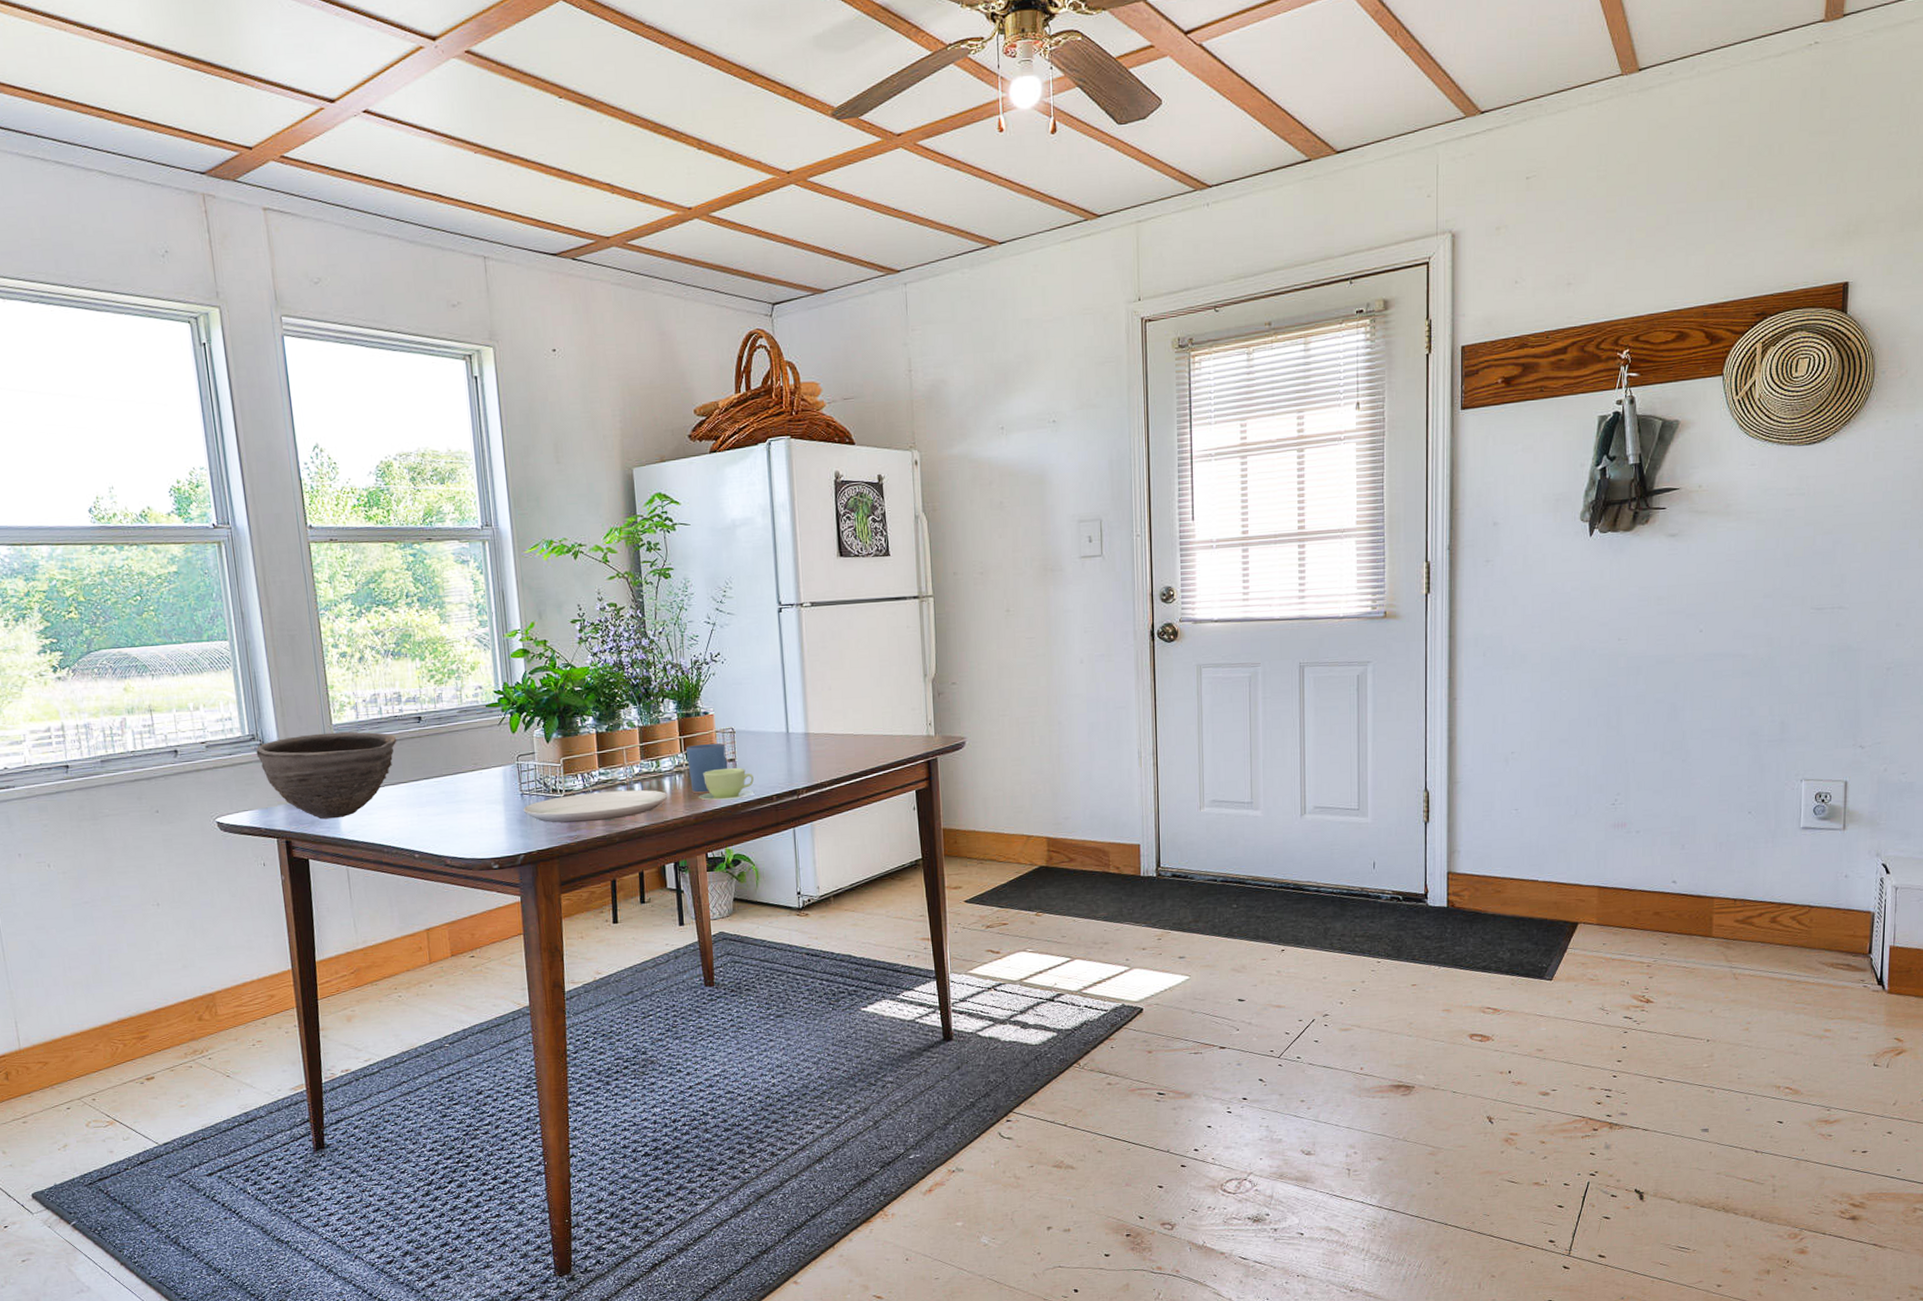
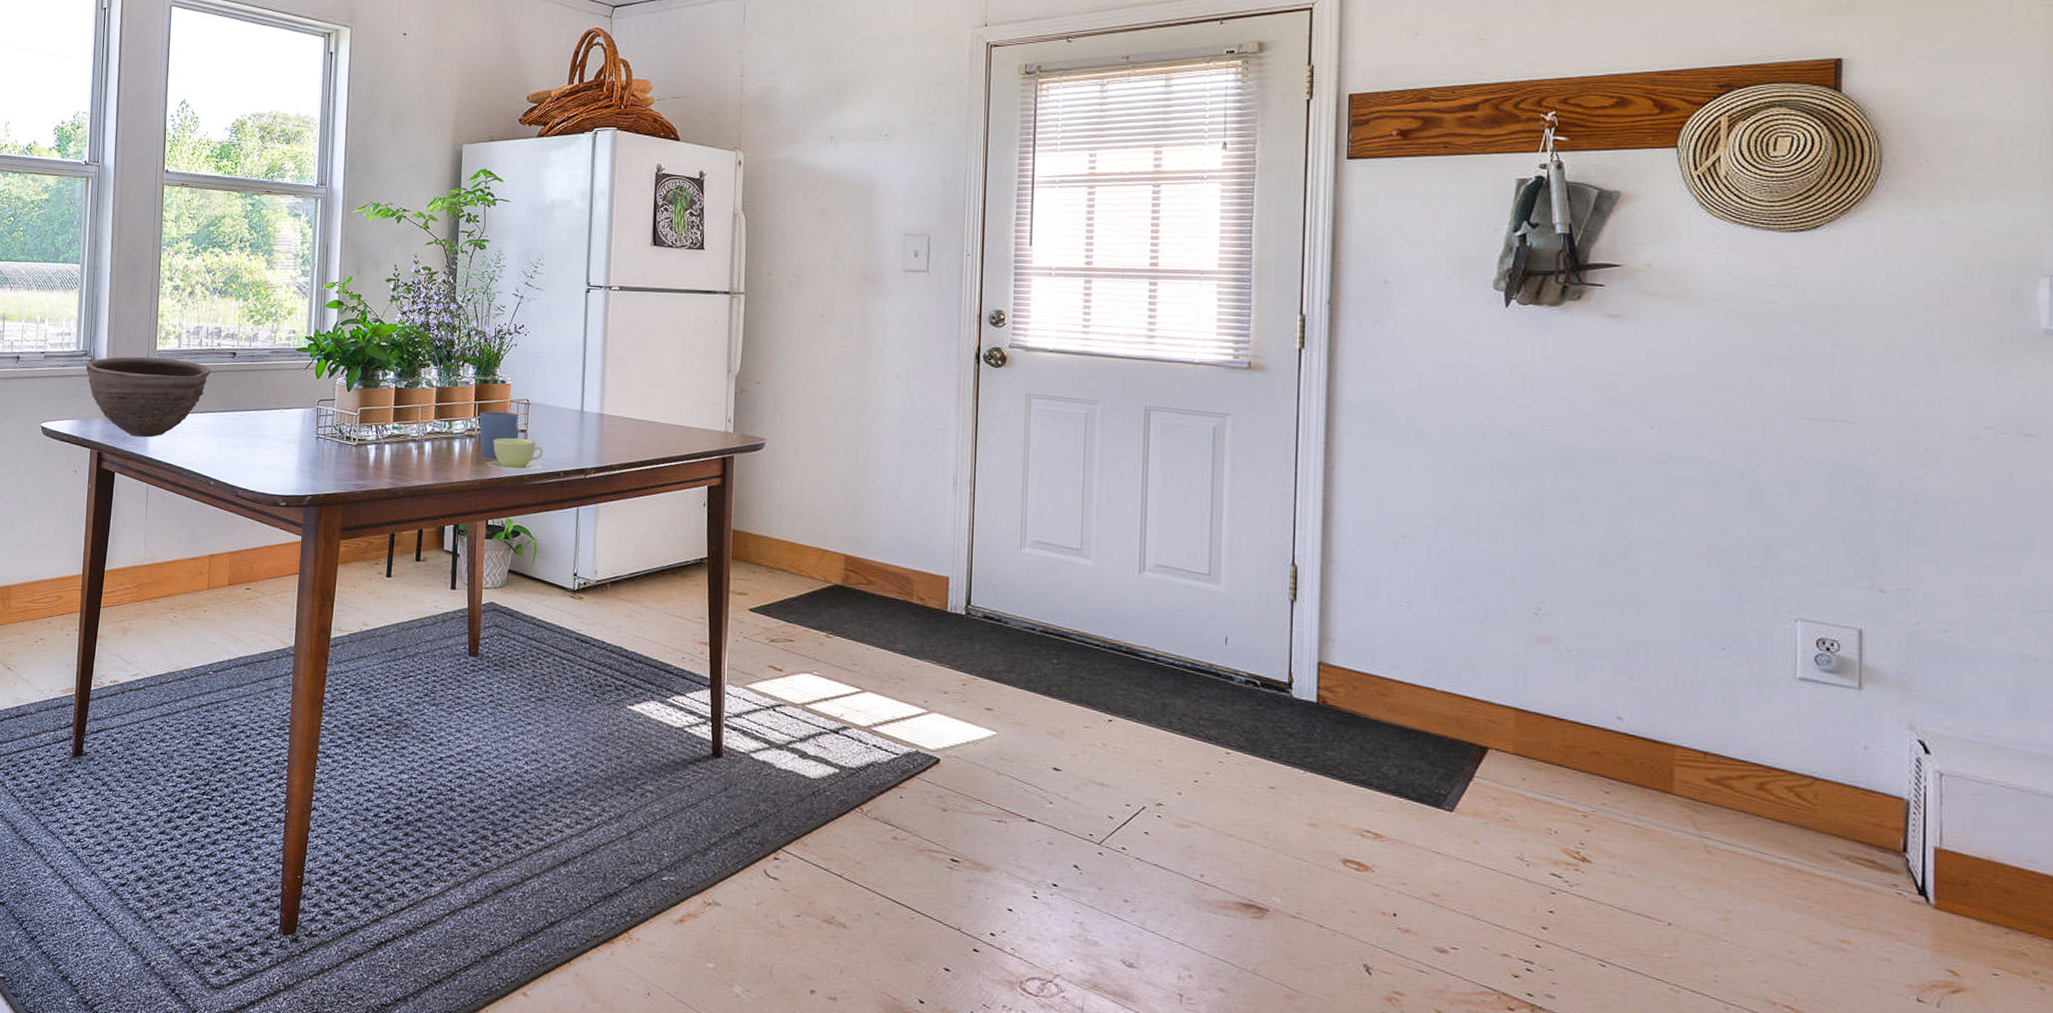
plate: present [523,789,668,823] -> none [316,444,456,474]

